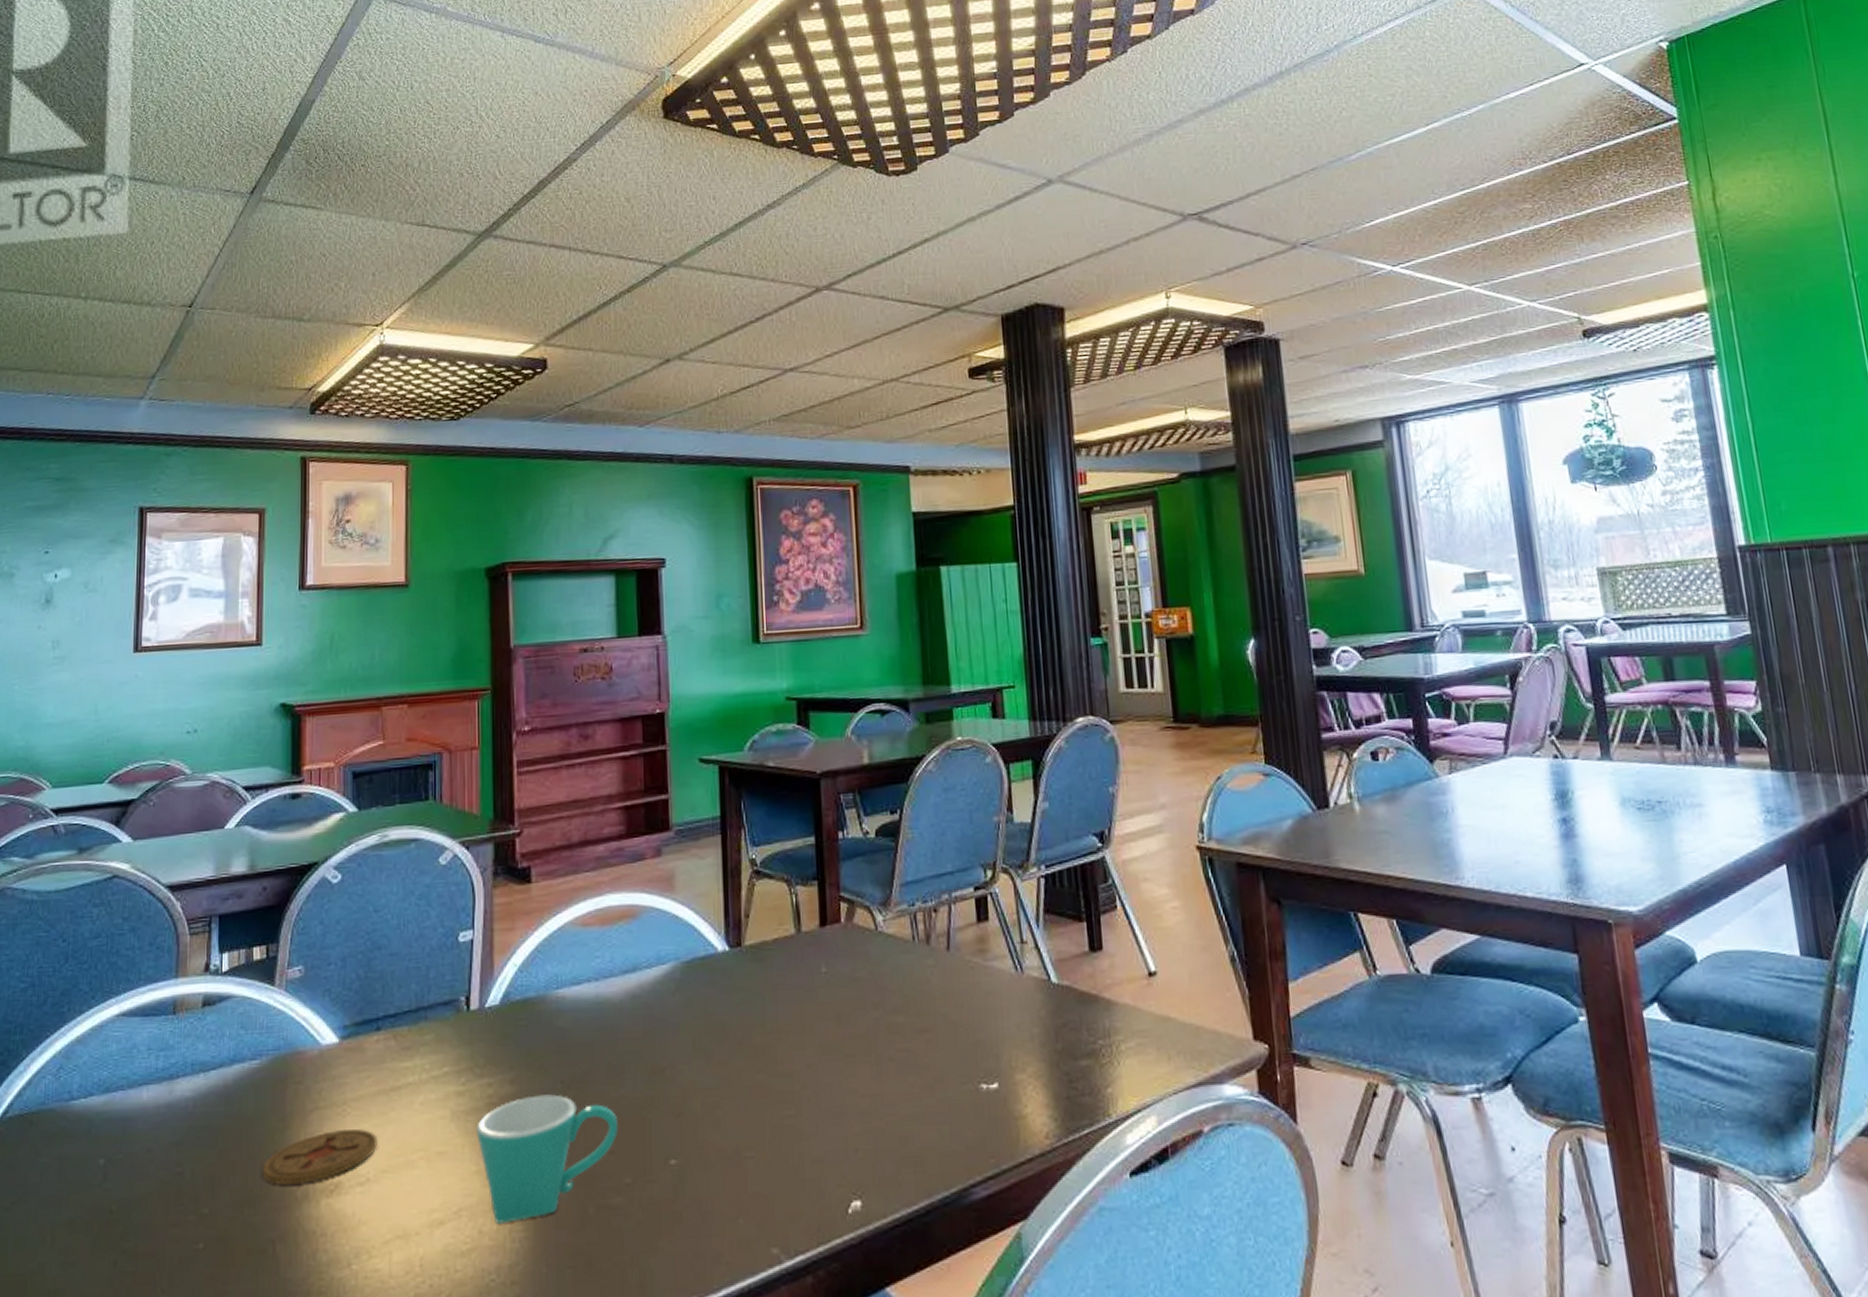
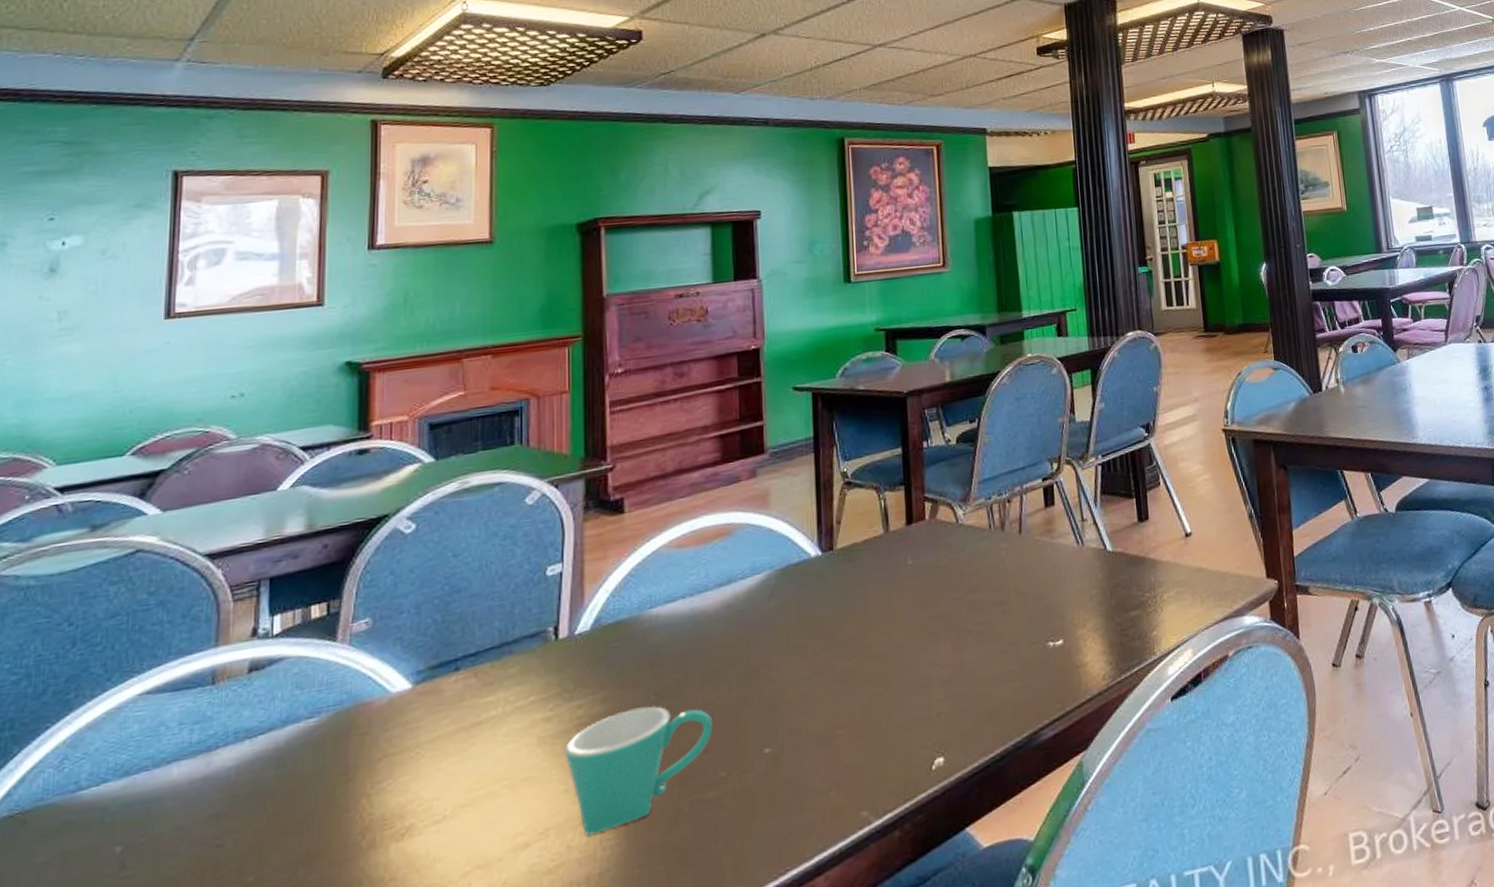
coaster: present [261,1129,378,1185] -> none [319,768,456,840]

